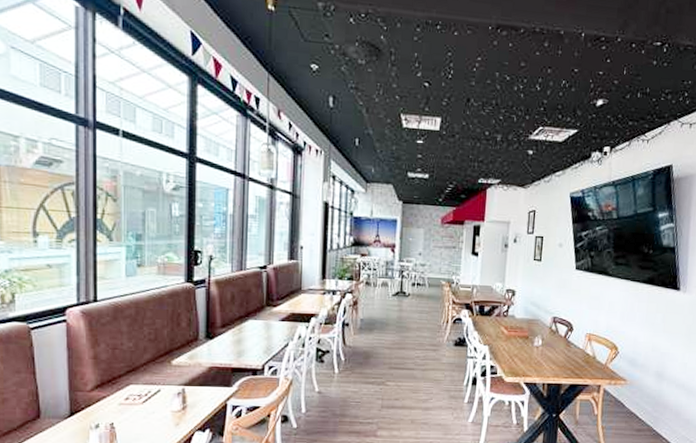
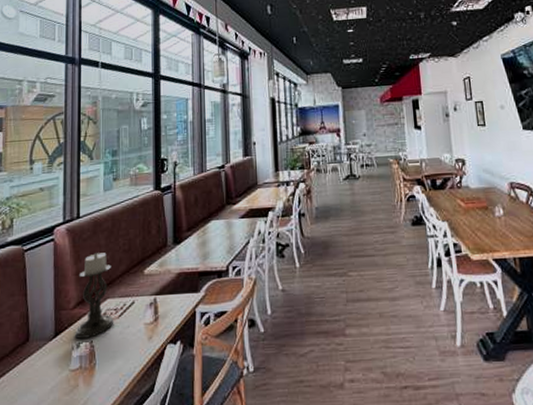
candle holder: none [94,338,138,420] -> present [75,252,114,339]

